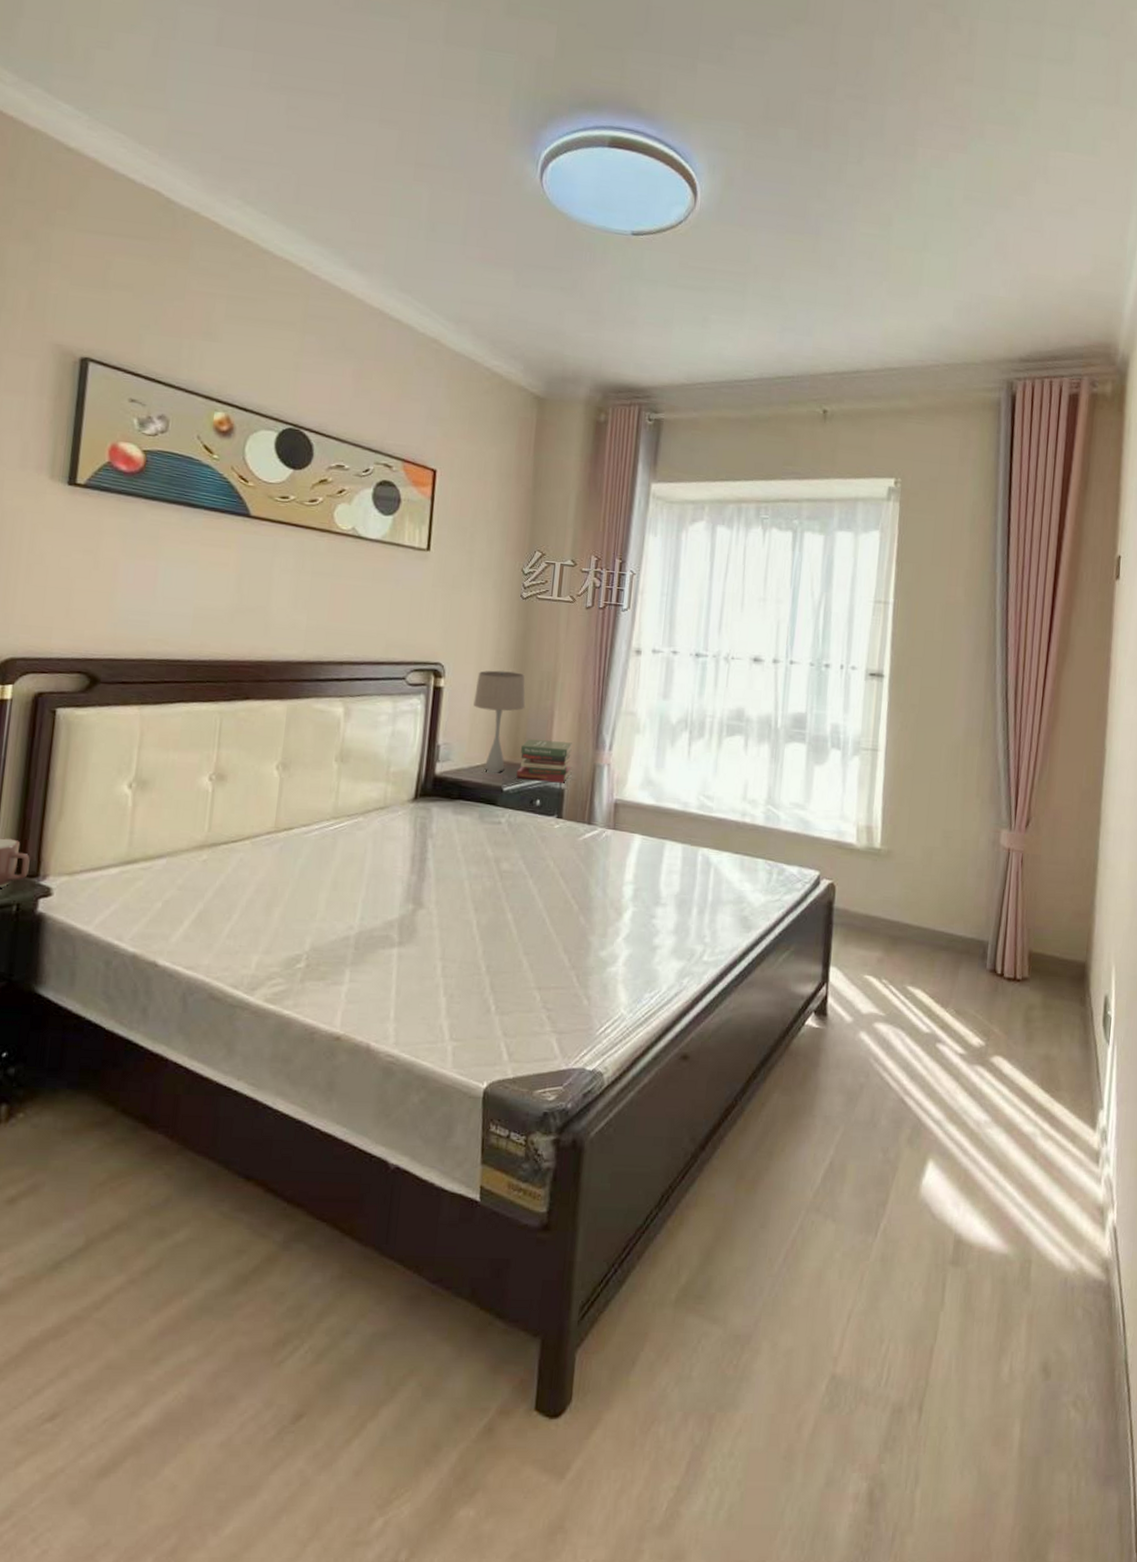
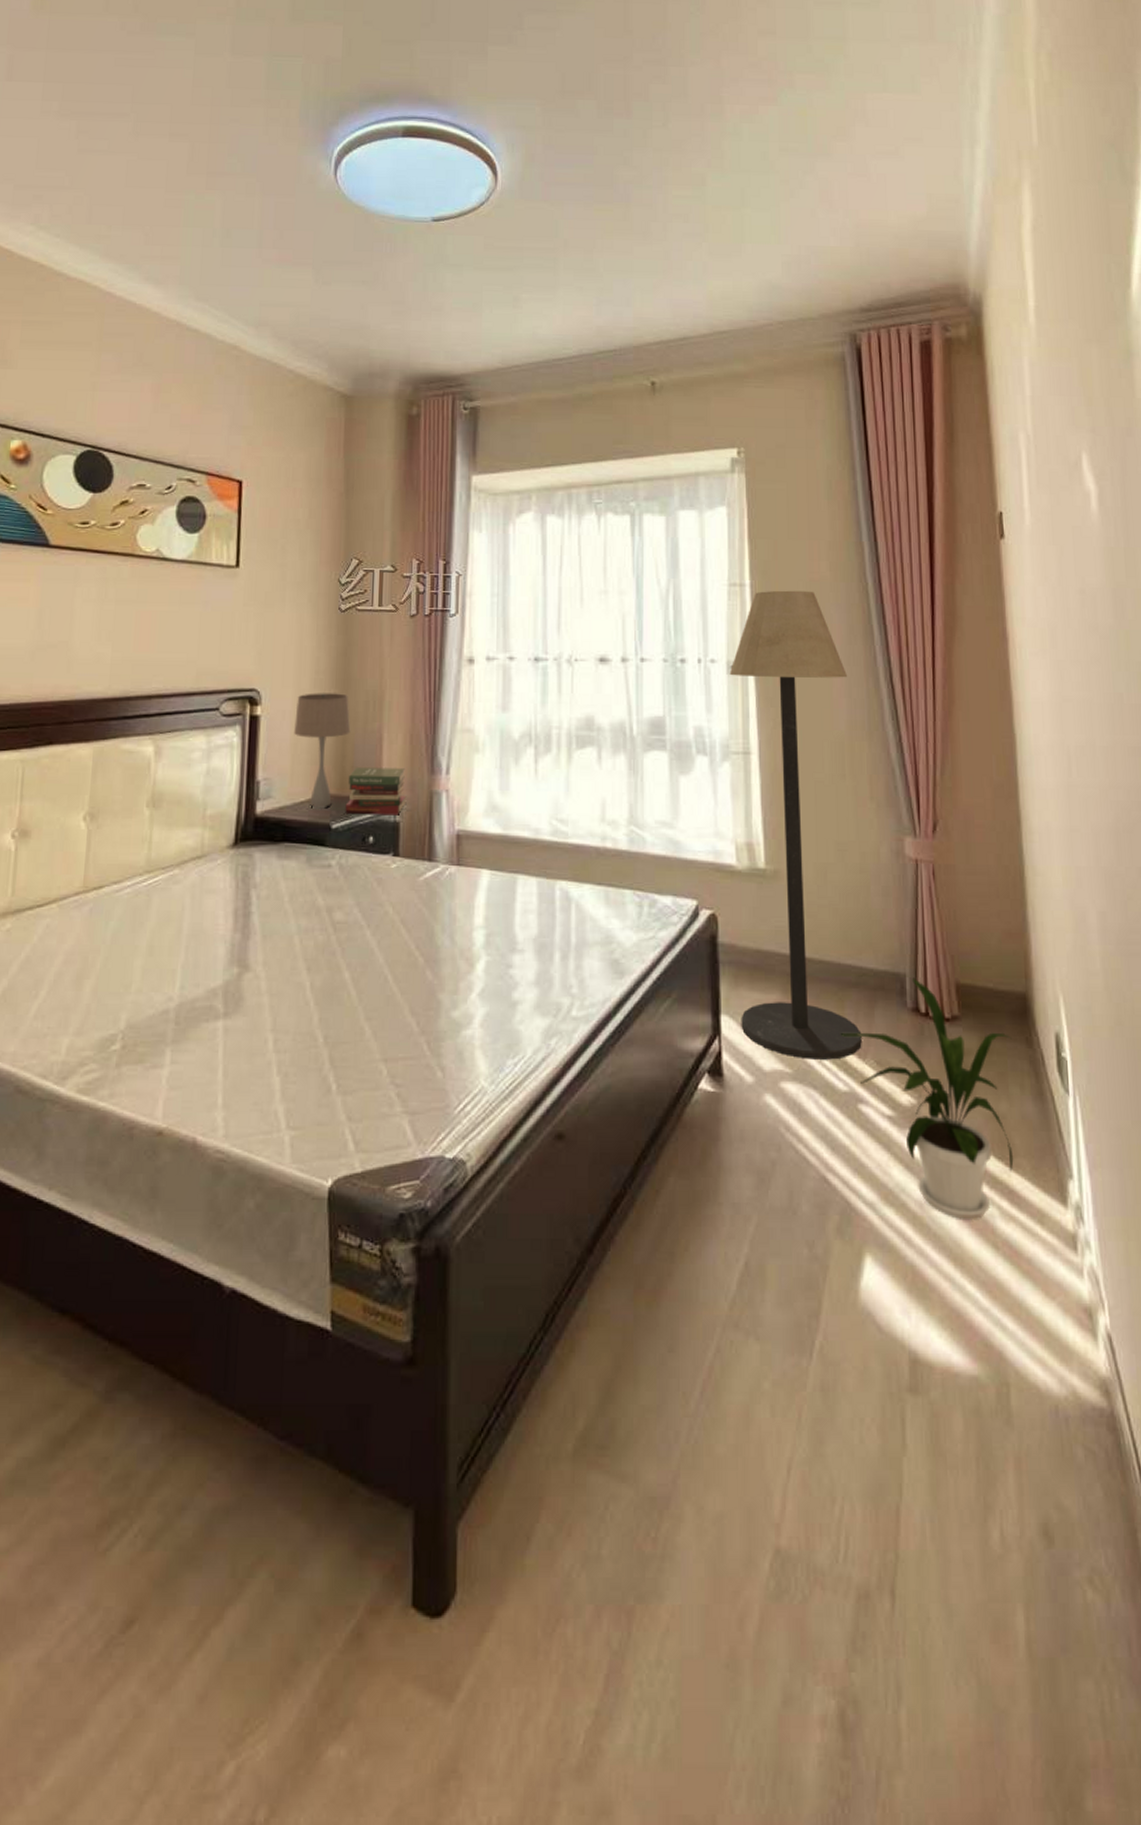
floor lamp: none [846,609,970,1007] -> present [729,590,862,1060]
house plant: none [928,945,1069,1137] -> present [840,977,1014,1219]

